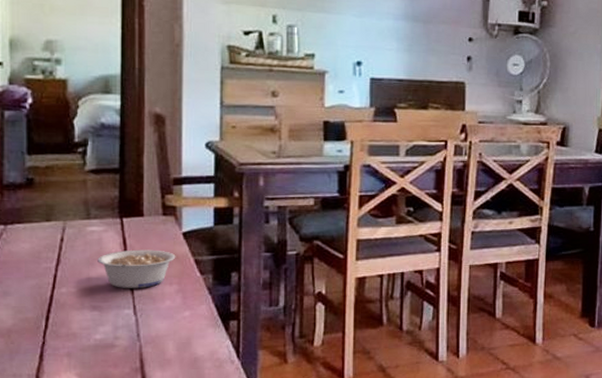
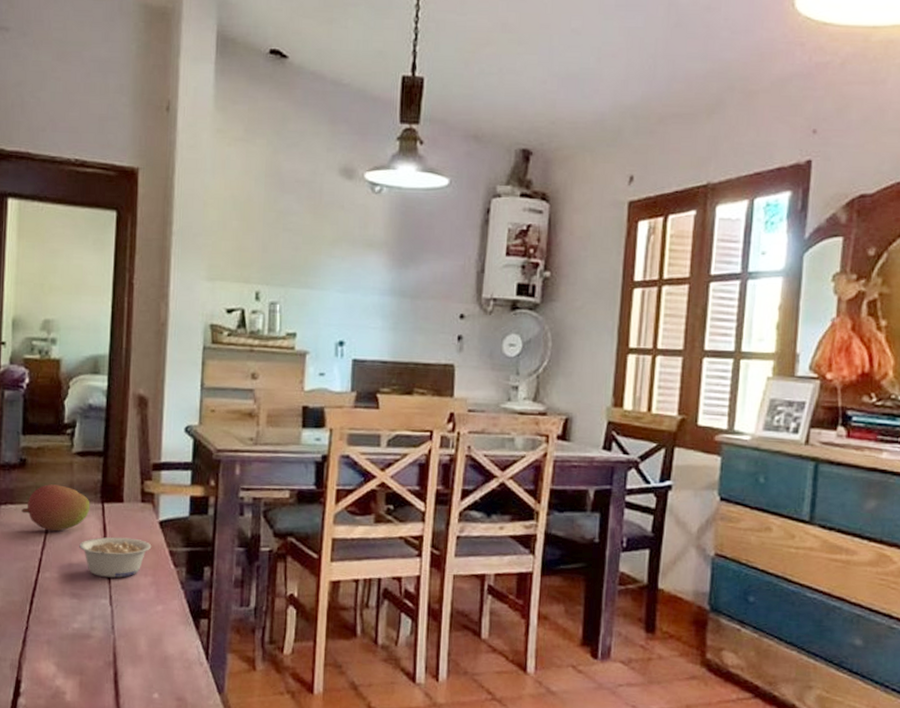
fruit: none [31,202,108,248] -> present [22,484,90,532]

